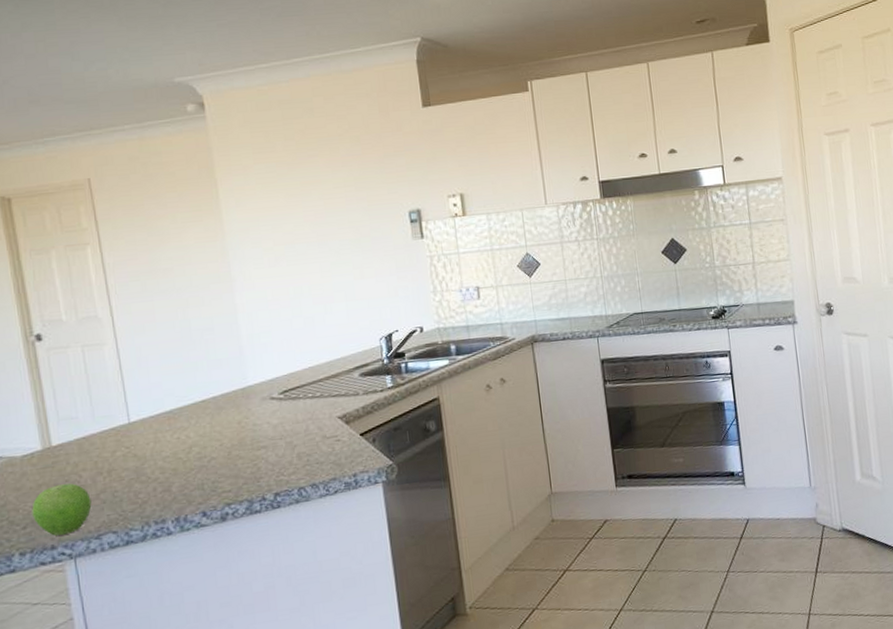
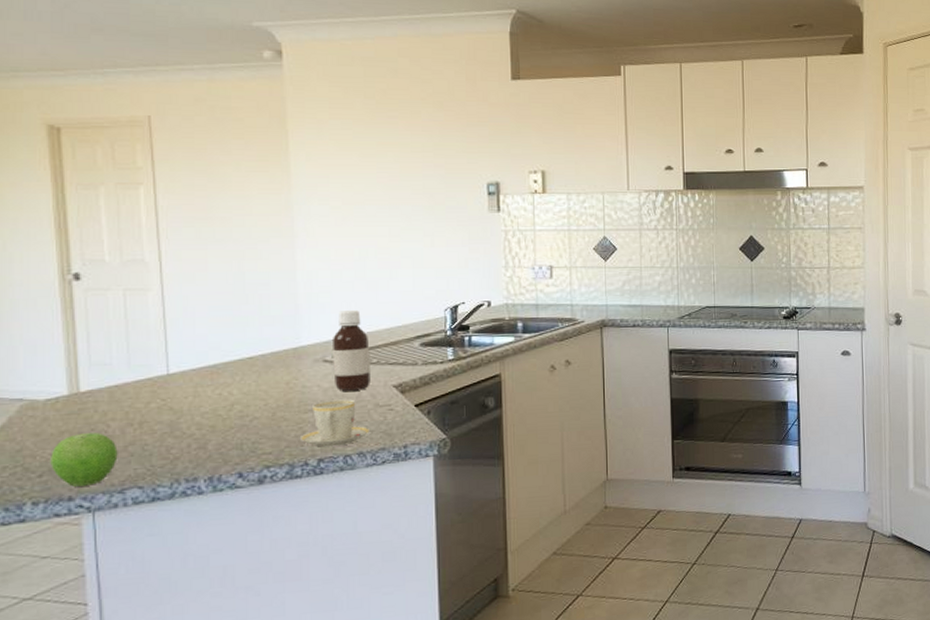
teacup: none [255,433,321,482] -> present [299,399,371,447]
bottle: none [277,347,317,427] -> present [333,310,370,391]

